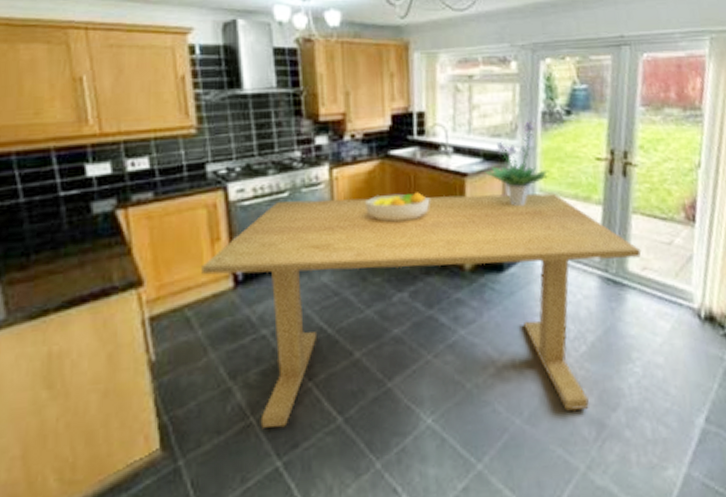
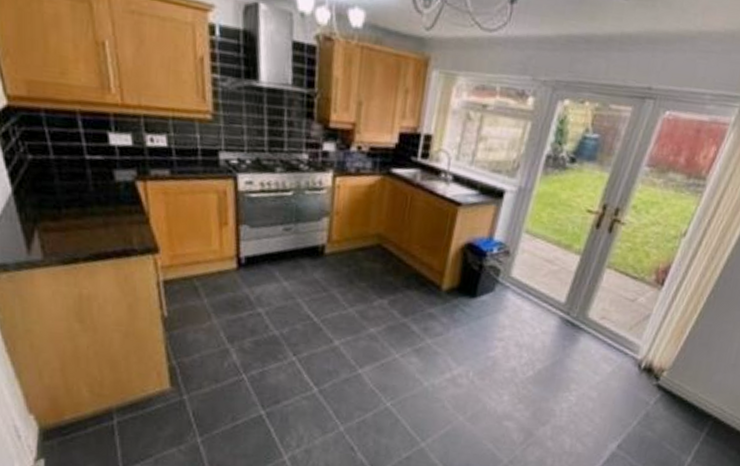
dining table: present [201,192,642,428] -> none [210,199,605,420]
fruit bowl: present [365,192,430,223] -> none [361,208,422,238]
potted plant: present [485,121,549,207] -> none [478,162,539,243]

